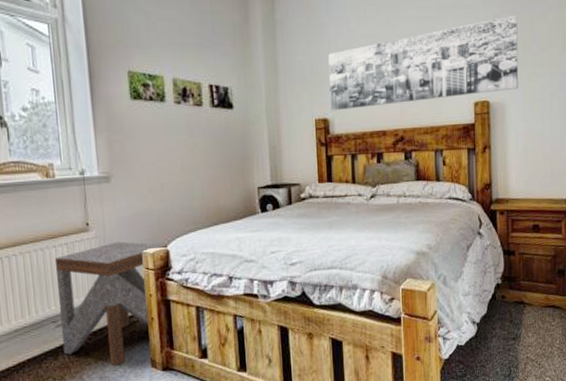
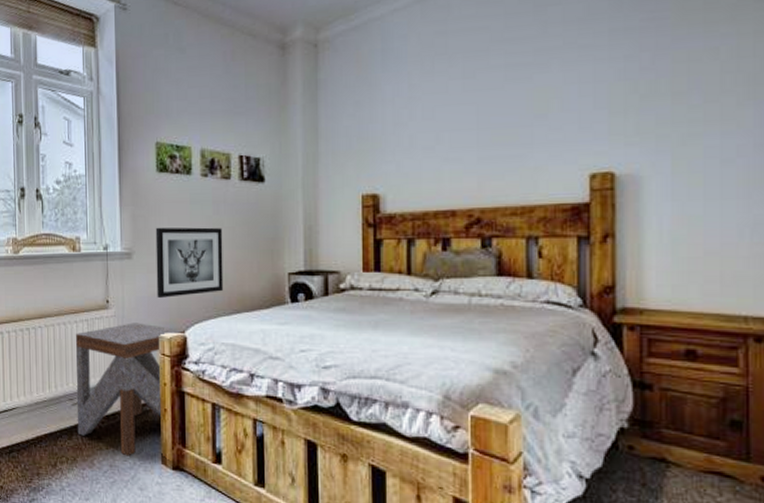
wall art: none [132,150,201,217] -> present [155,227,224,298]
wall art: present [328,15,519,111] -> none [382,52,665,186]

